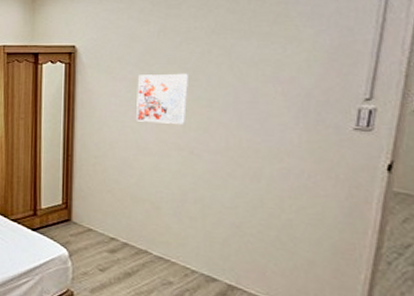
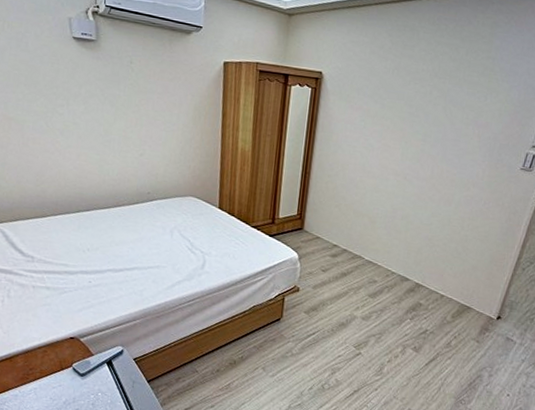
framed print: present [137,73,188,124] -> none [366,106,412,154]

